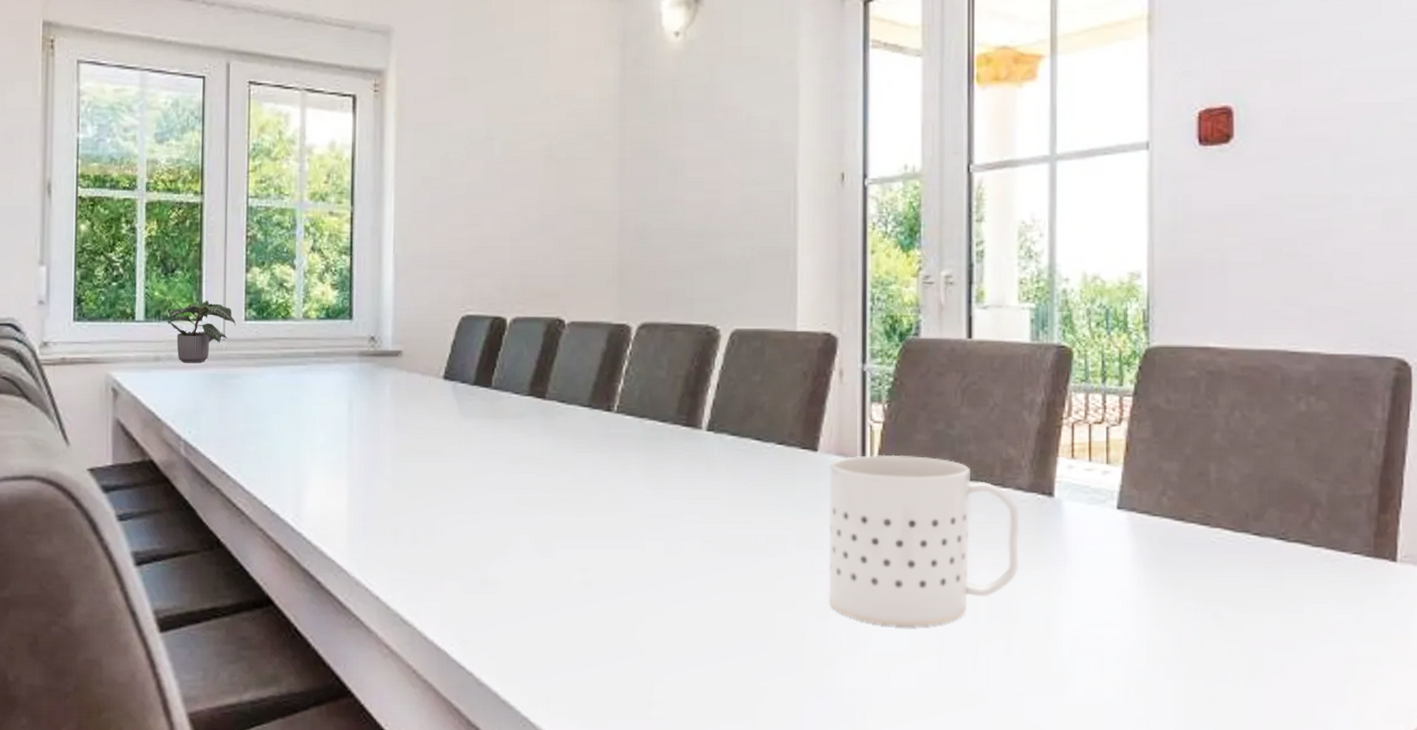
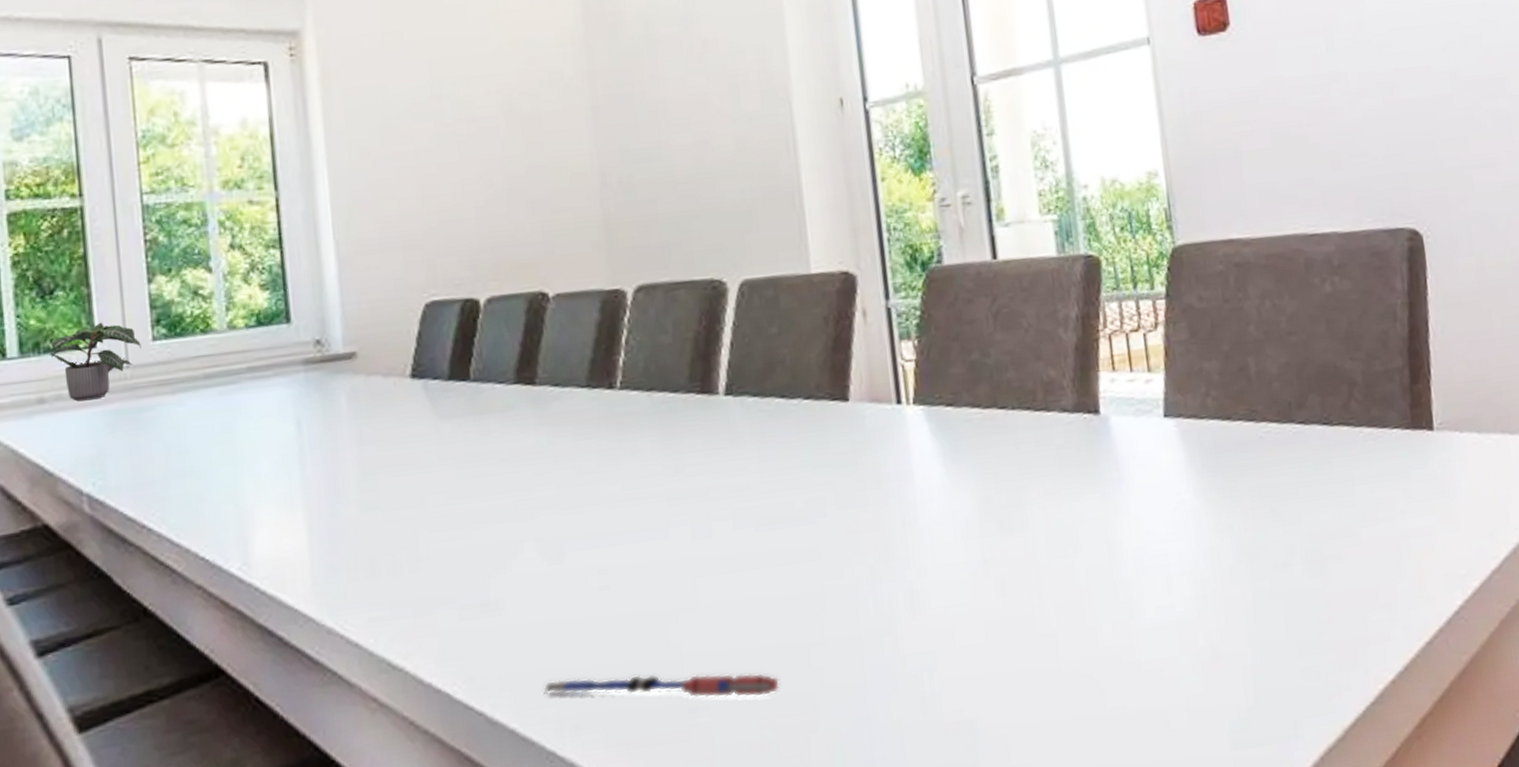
pen: none [524,657,727,703] -> present [543,672,781,698]
mug: present [828,454,1019,627] -> none [863,389,1073,579]

